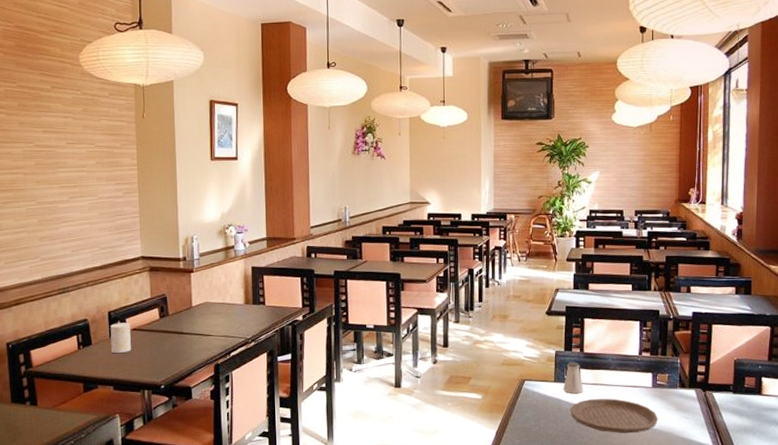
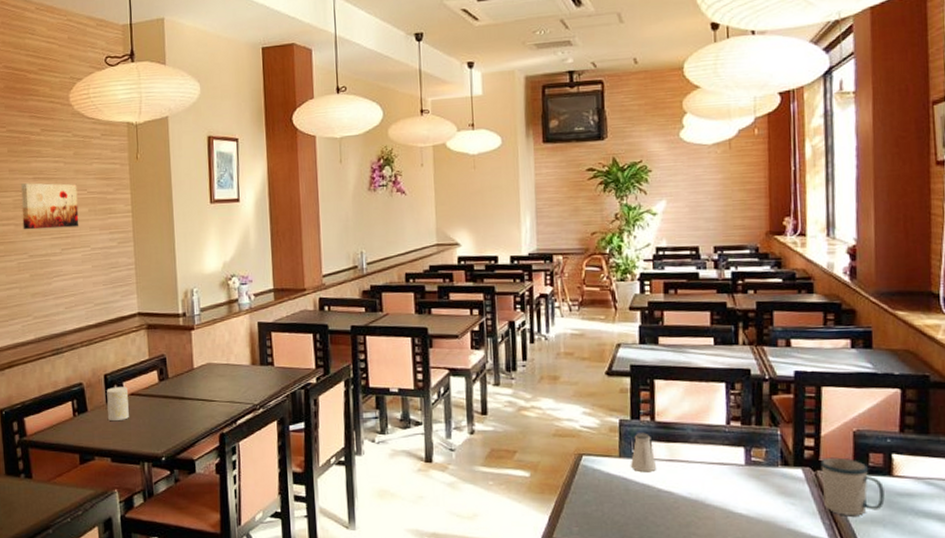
wall art: none [30,135,87,179] -> present [20,183,79,230]
plate: present [570,398,659,434] -> none [640,478,756,523]
mug: none [709,380,755,427] -> present [820,457,885,516]

